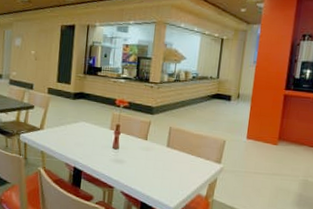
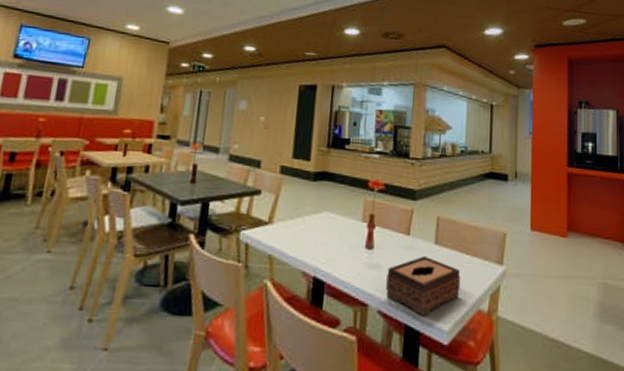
tissue box: none [127,155,186,196] -> present [386,256,461,316]

